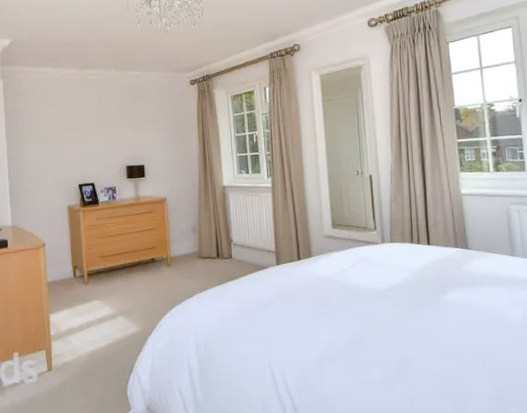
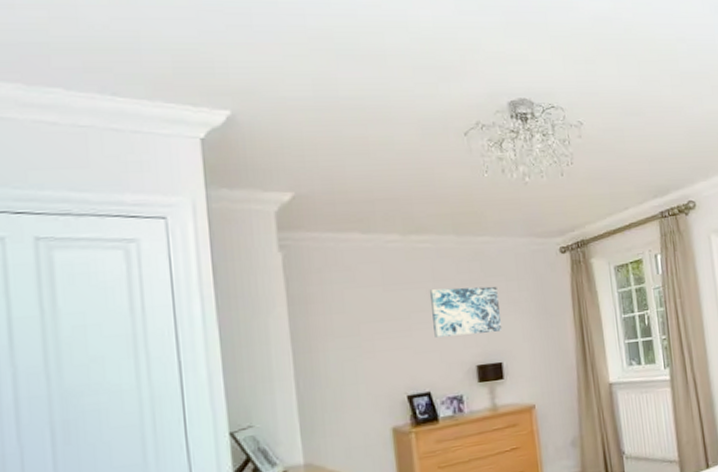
wall art: none [96,108,146,144] -> present [429,286,503,338]

